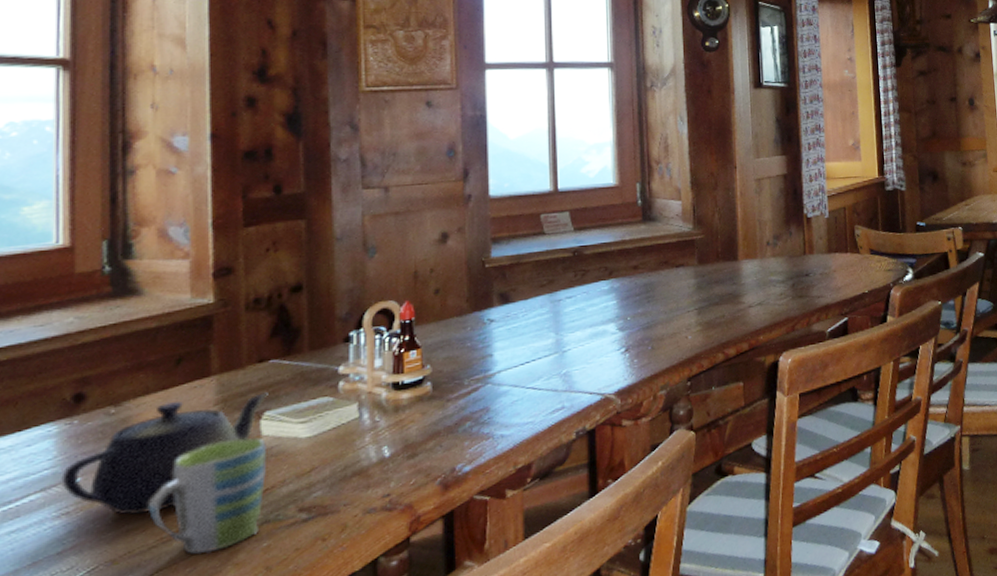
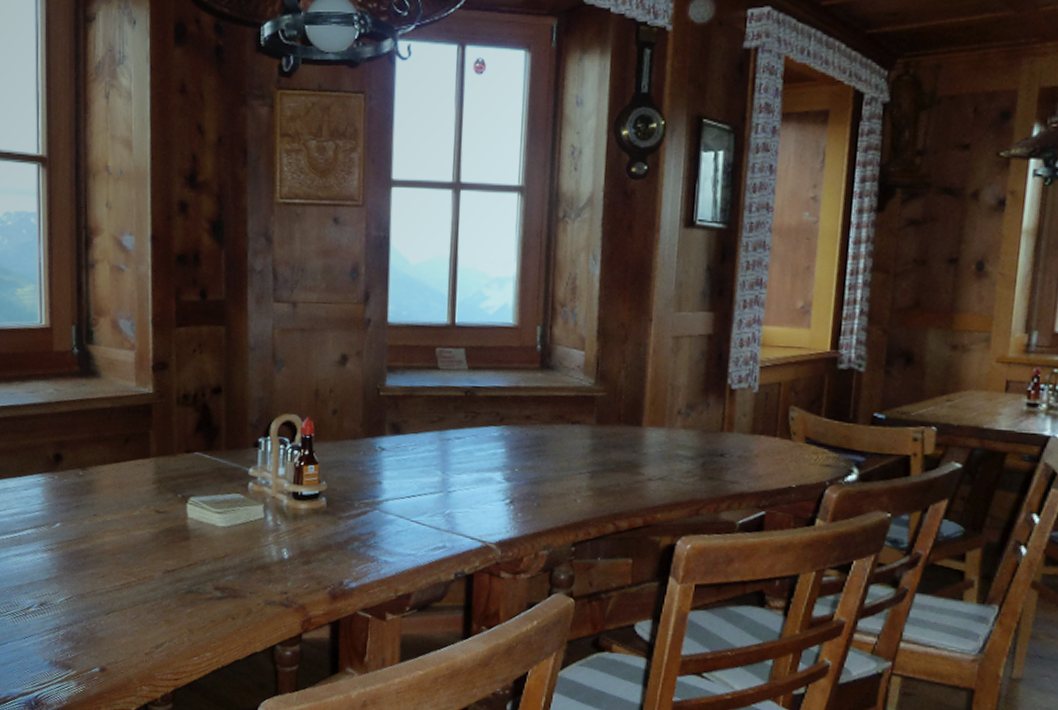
teapot: present [61,392,268,516] -> none [47,473,193,563]
mug: present [149,437,266,554] -> none [106,515,191,607]

